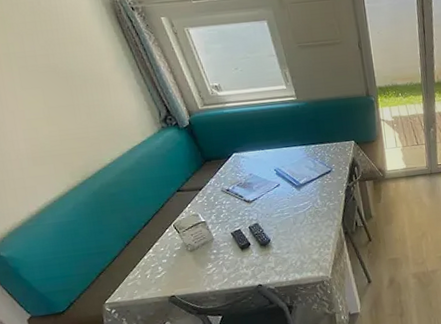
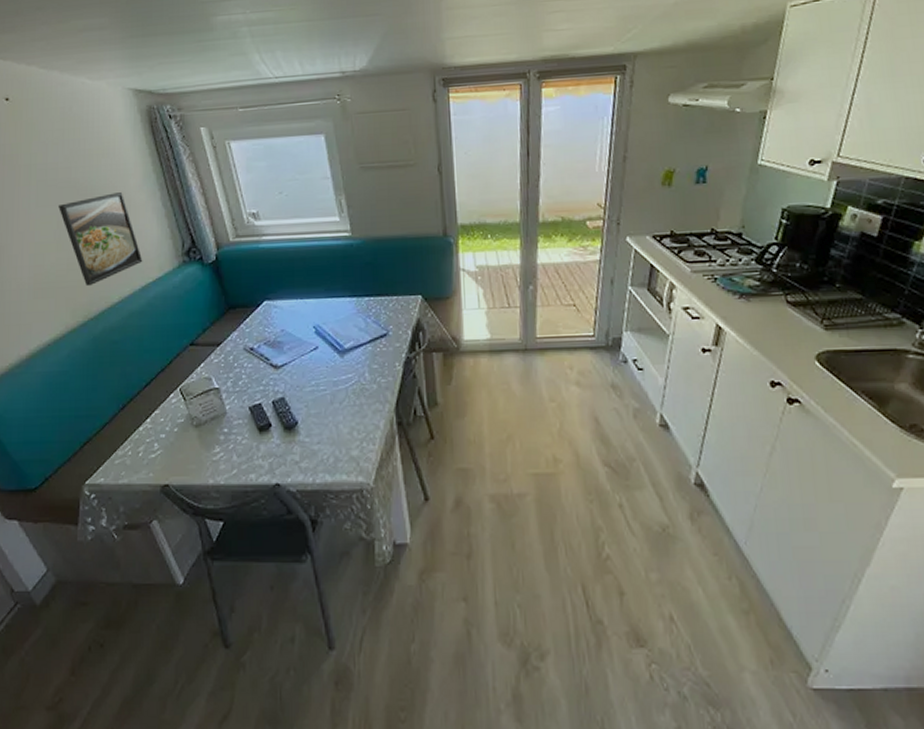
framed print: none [43,74,127,153] -> present [58,192,143,287]

